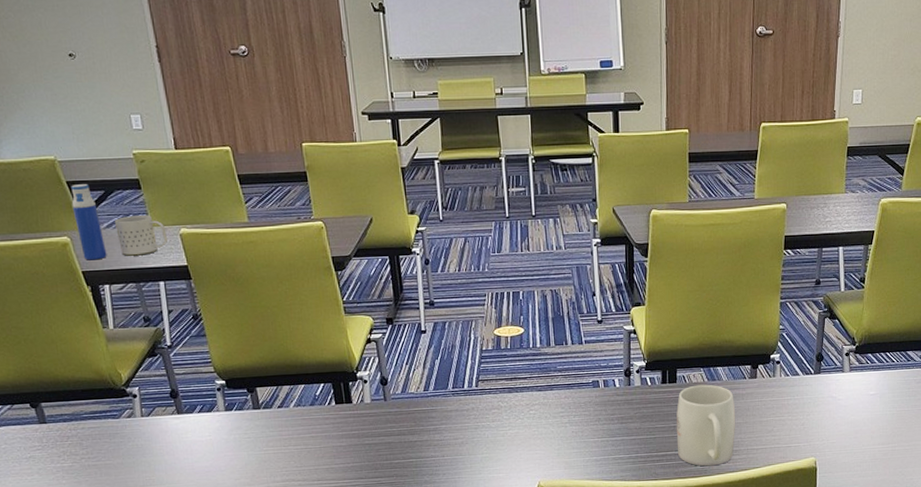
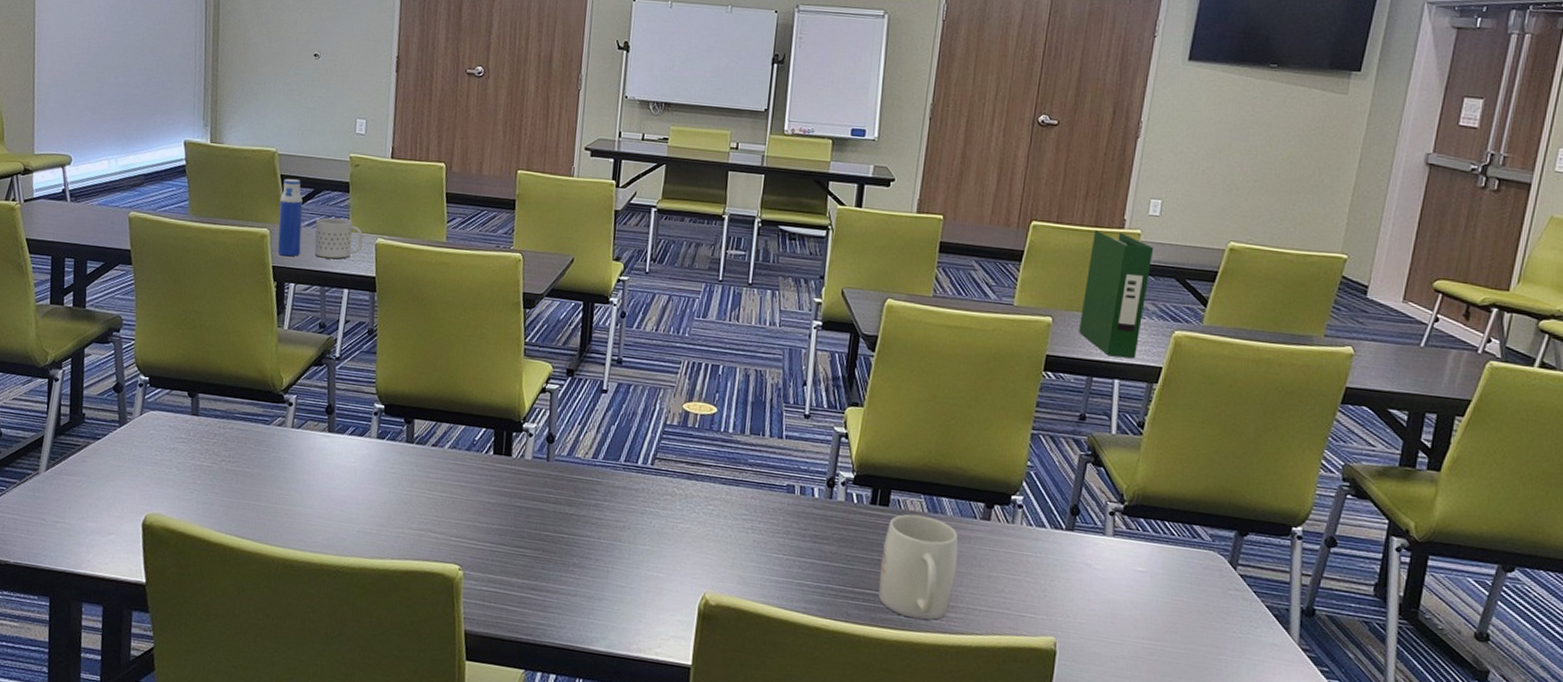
binder: none [808,123,860,229] -> present [1079,230,1154,358]

